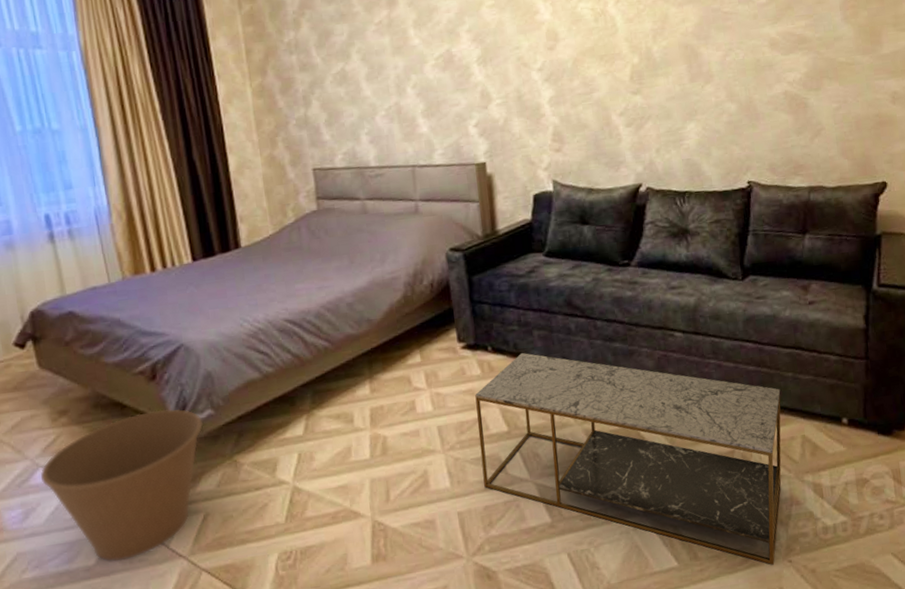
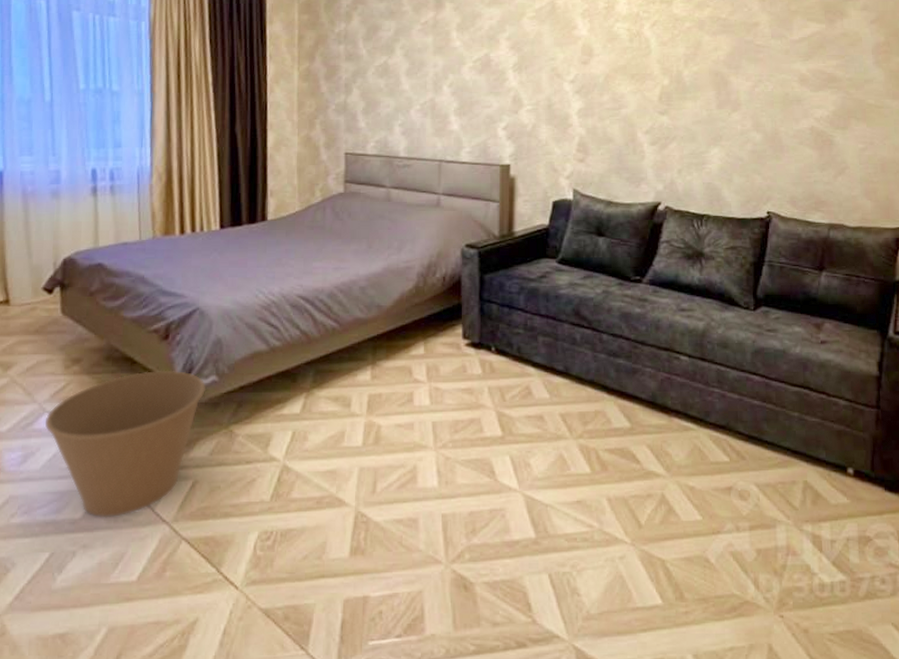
coffee table: present [475,352,782,565] -> none [472,357,785,618]

